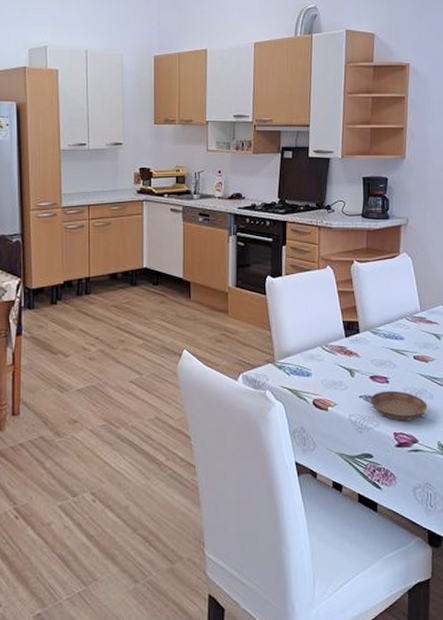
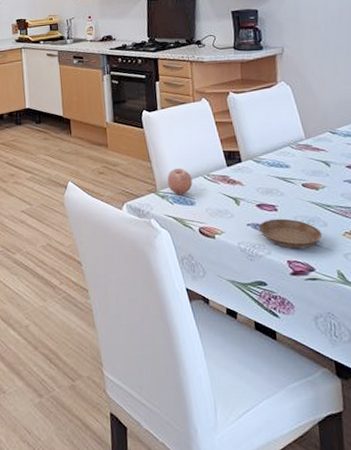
fruit: none [285,337,310,365] -> present [167,168,193,195]

